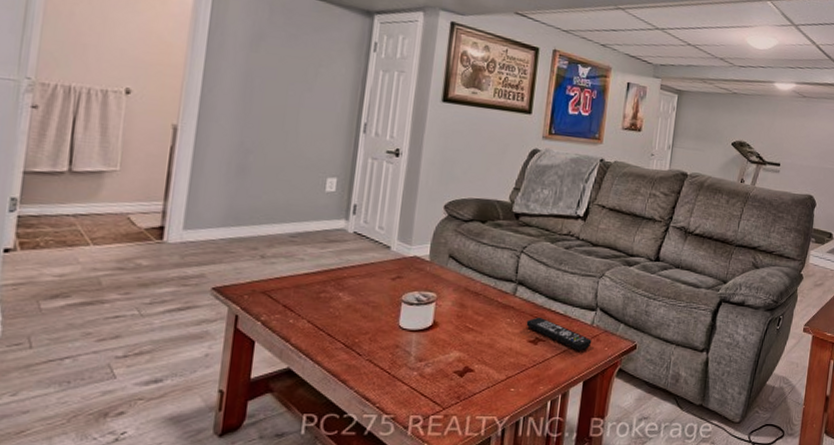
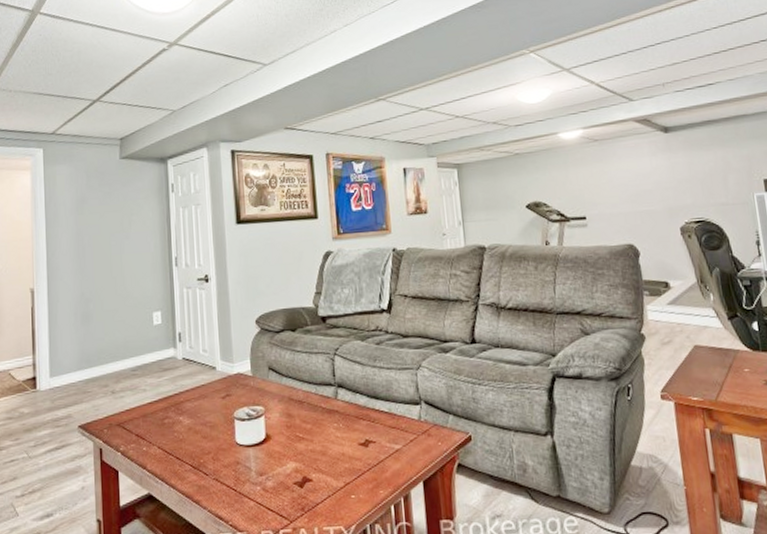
remote control: present [526,317,592,351] -> none [353,417,423,449]

